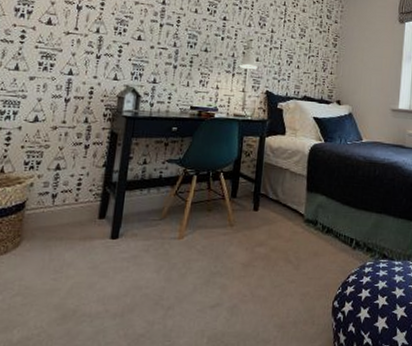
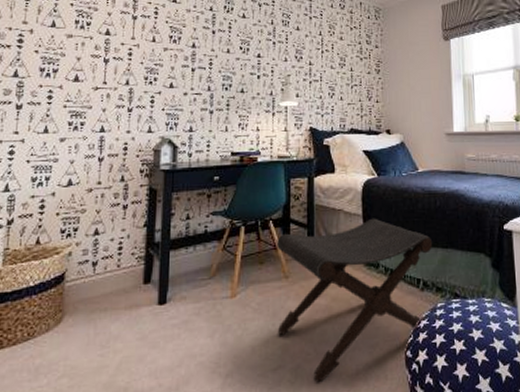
footstool: none [219,179,369,322] -> present [277,218,433,383]

